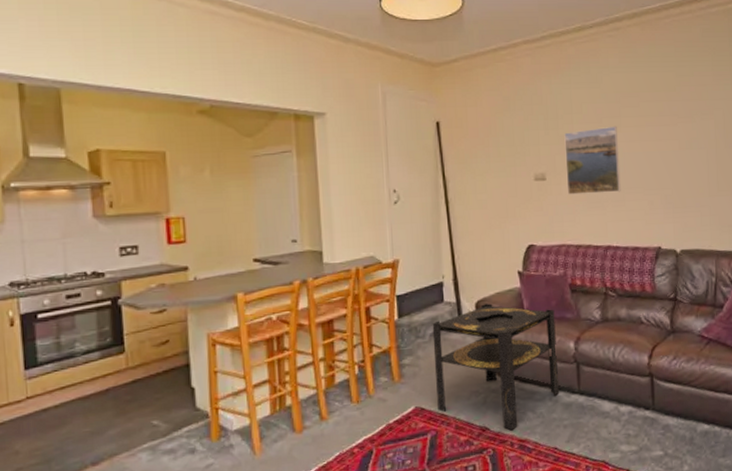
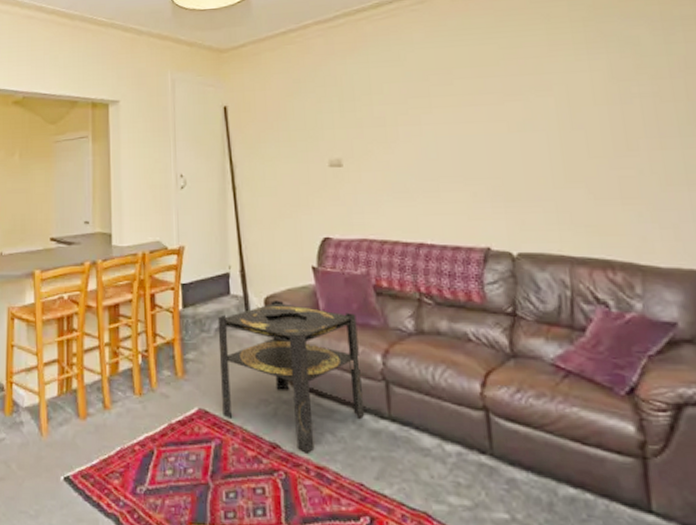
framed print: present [564,126,621,195] -> none [362,106,434,183]

